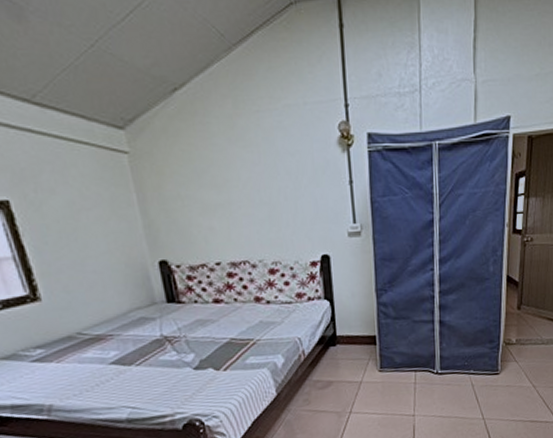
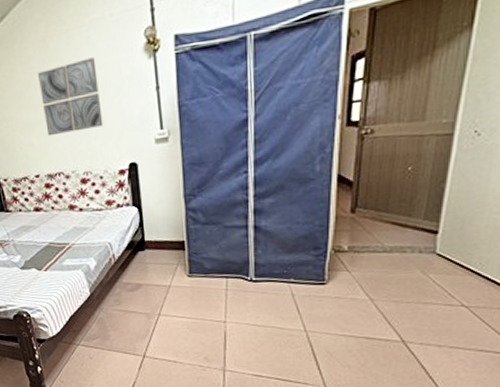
wall art: none [222,143,295,221] -> present [38,57,104,137]

